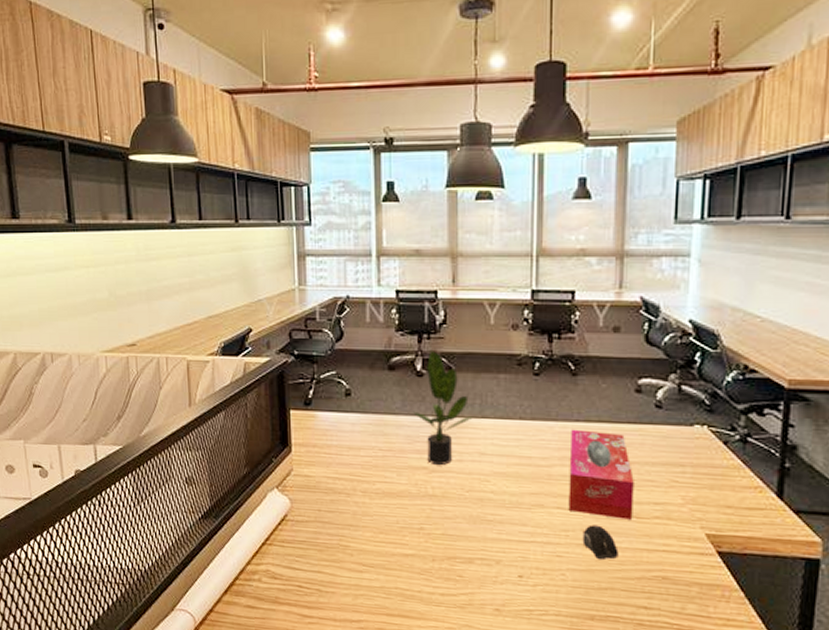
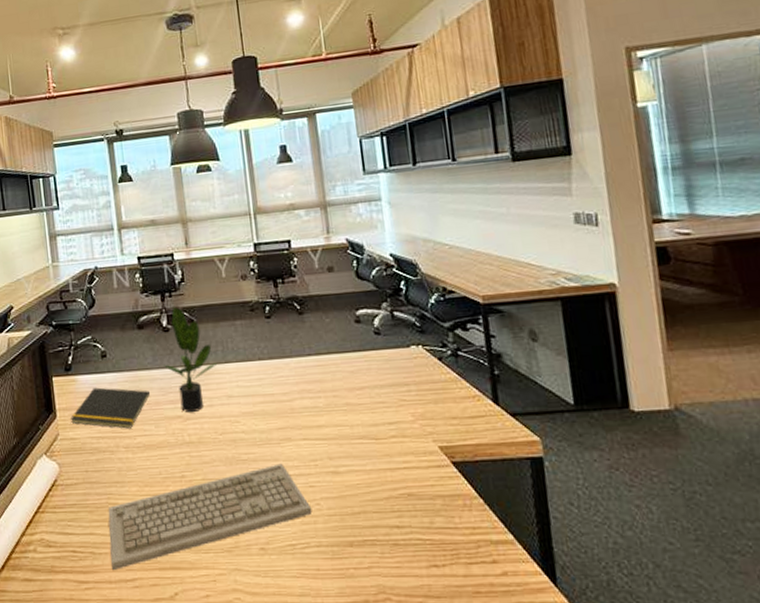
notepad: none [305,426,396,473] -> present [69,387,151,429]
keyboard: none [337,529,556,609] -> present [108,463,312,570]
tissue box: present [568,429,634,520] -> none [305,362,372,443]
computer mouse: present [582,525,619,560] -> none [329,451,365,485]

